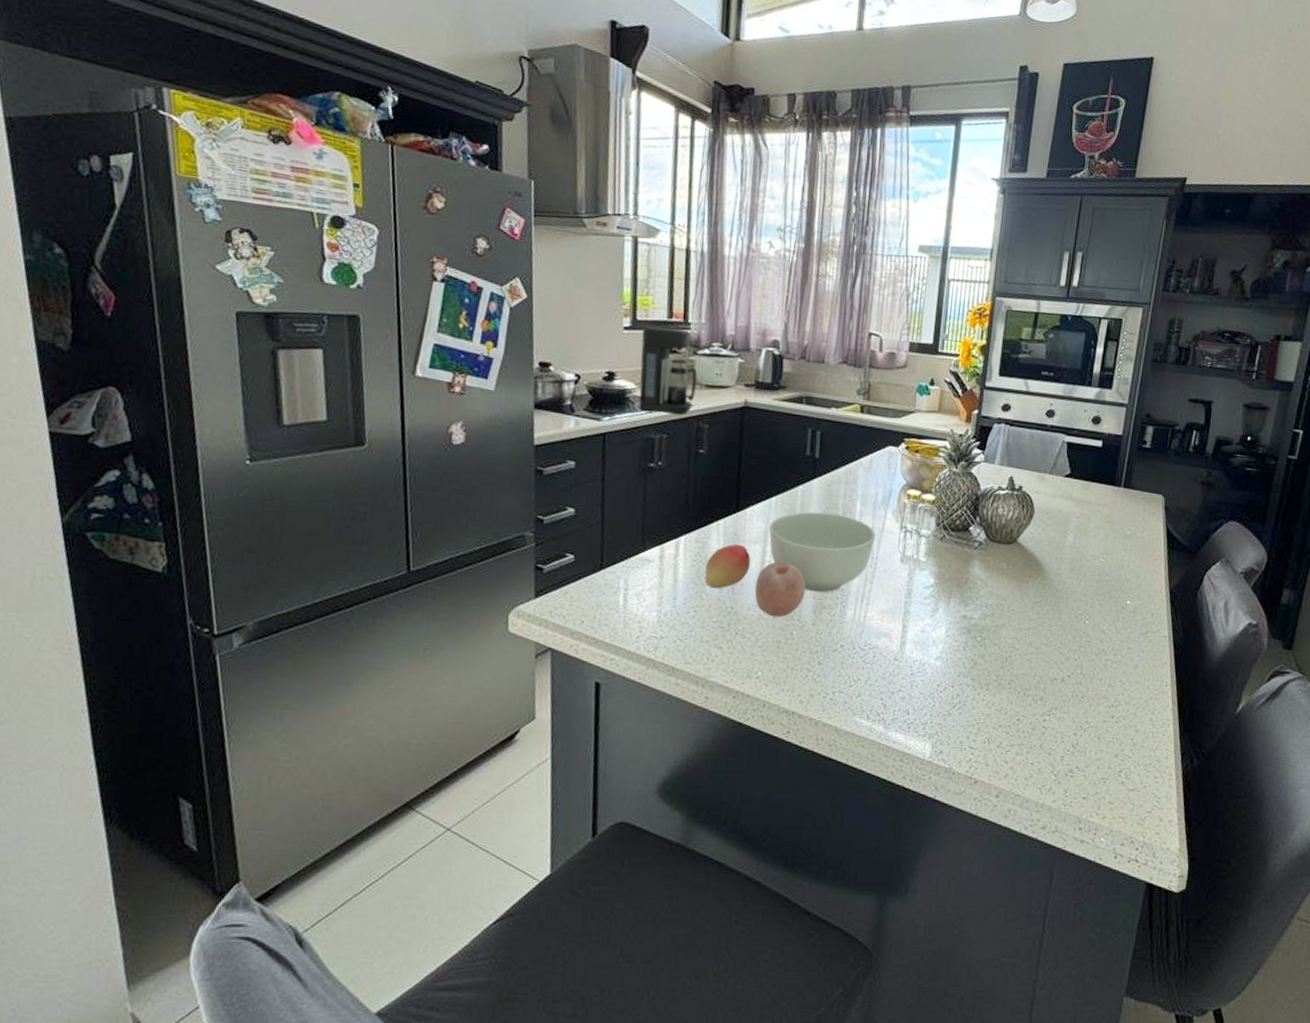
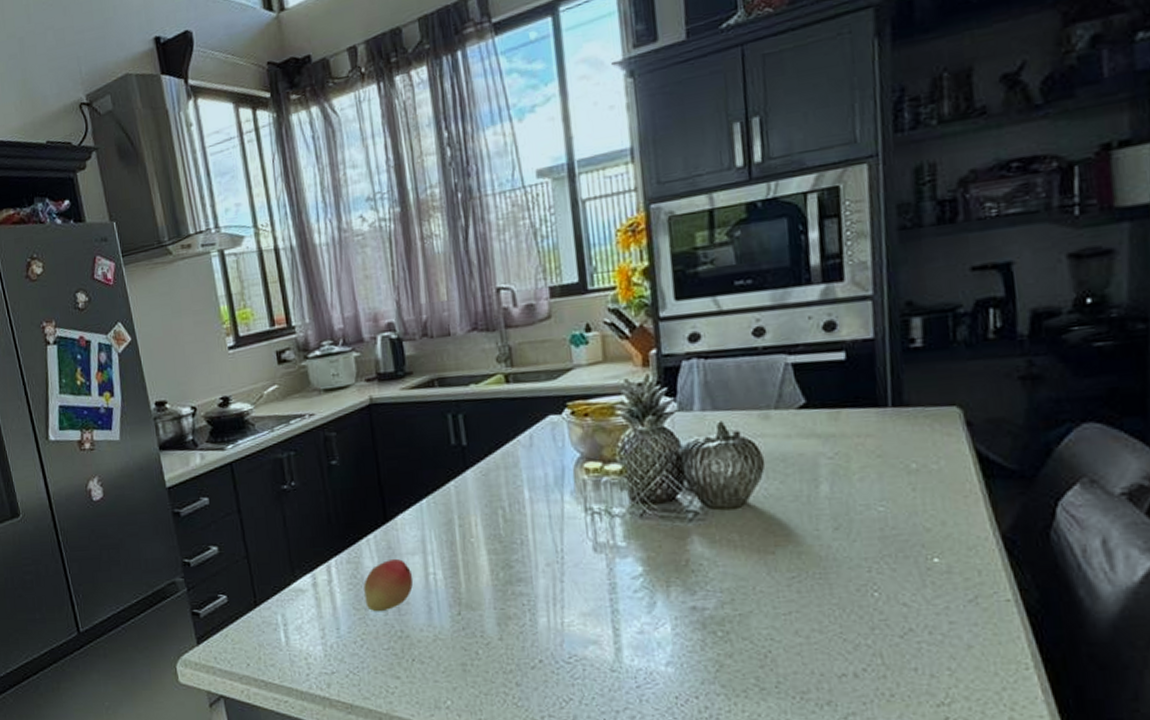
coffee maker: present [639,326,698,414] -> none [247,335,315,430]
fruit: present [754,561,806,618] -> none [423,570,484,636]
bowl: present [769,512,875,593] -> none [425,506,555,601]

